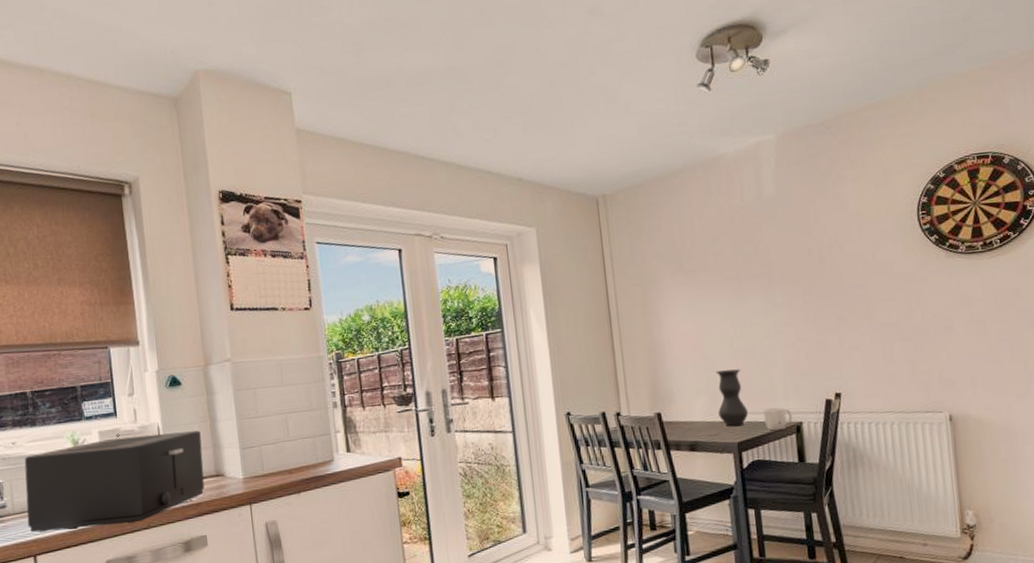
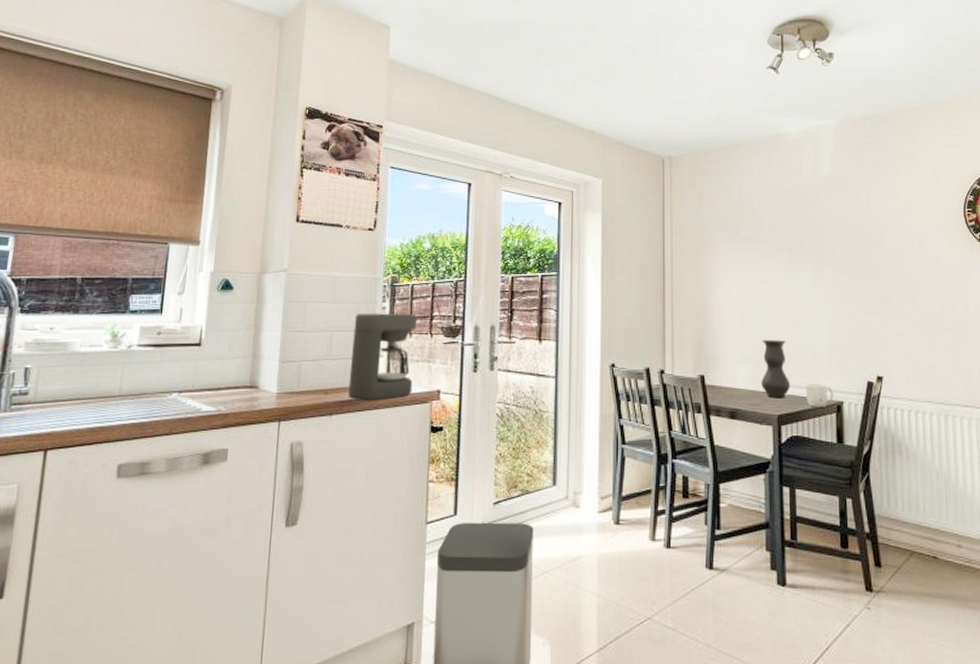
toaster: present [24,430,205,533] -> none [45,336,243,427]
coffee maker: none [306,387,374,477] -> present [348,313,418,401]

